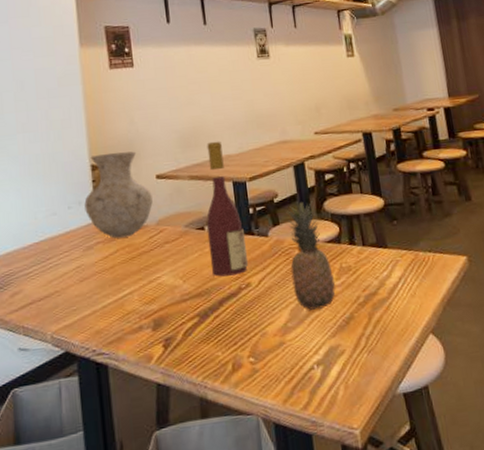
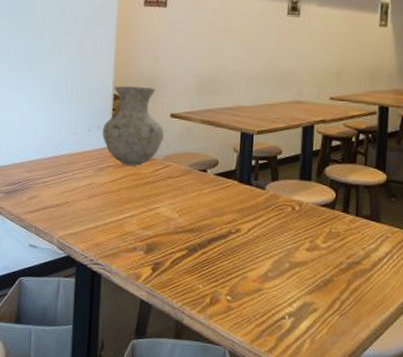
wine bottle: present [206,141,248,277] -> none [206,90,243,220]
fruit: present [285,198,336,310] -> none [279,161,322,267]

